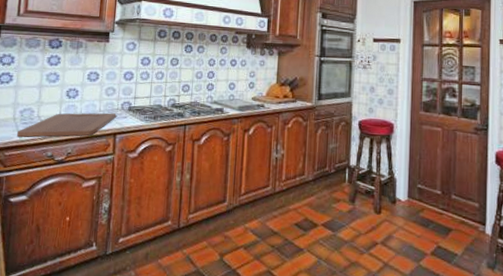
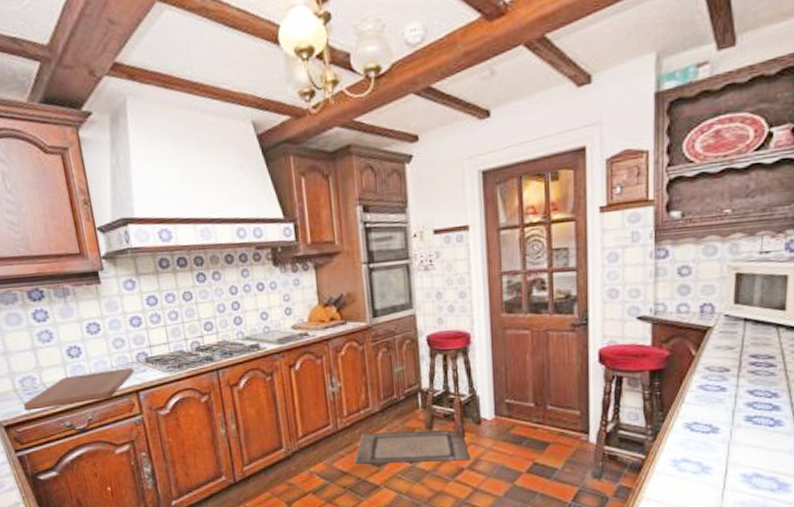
doormat: none [285,199,384,236] -> present [354,429,470,465]

